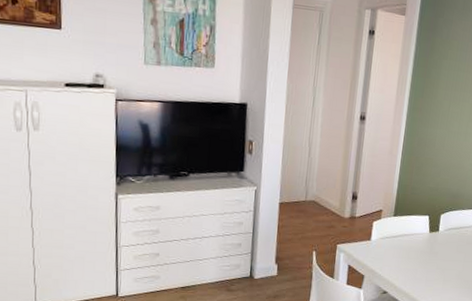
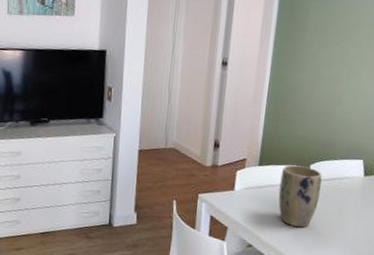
plant pot: none [411,215,451,274] -> present [278,165,322,228]

